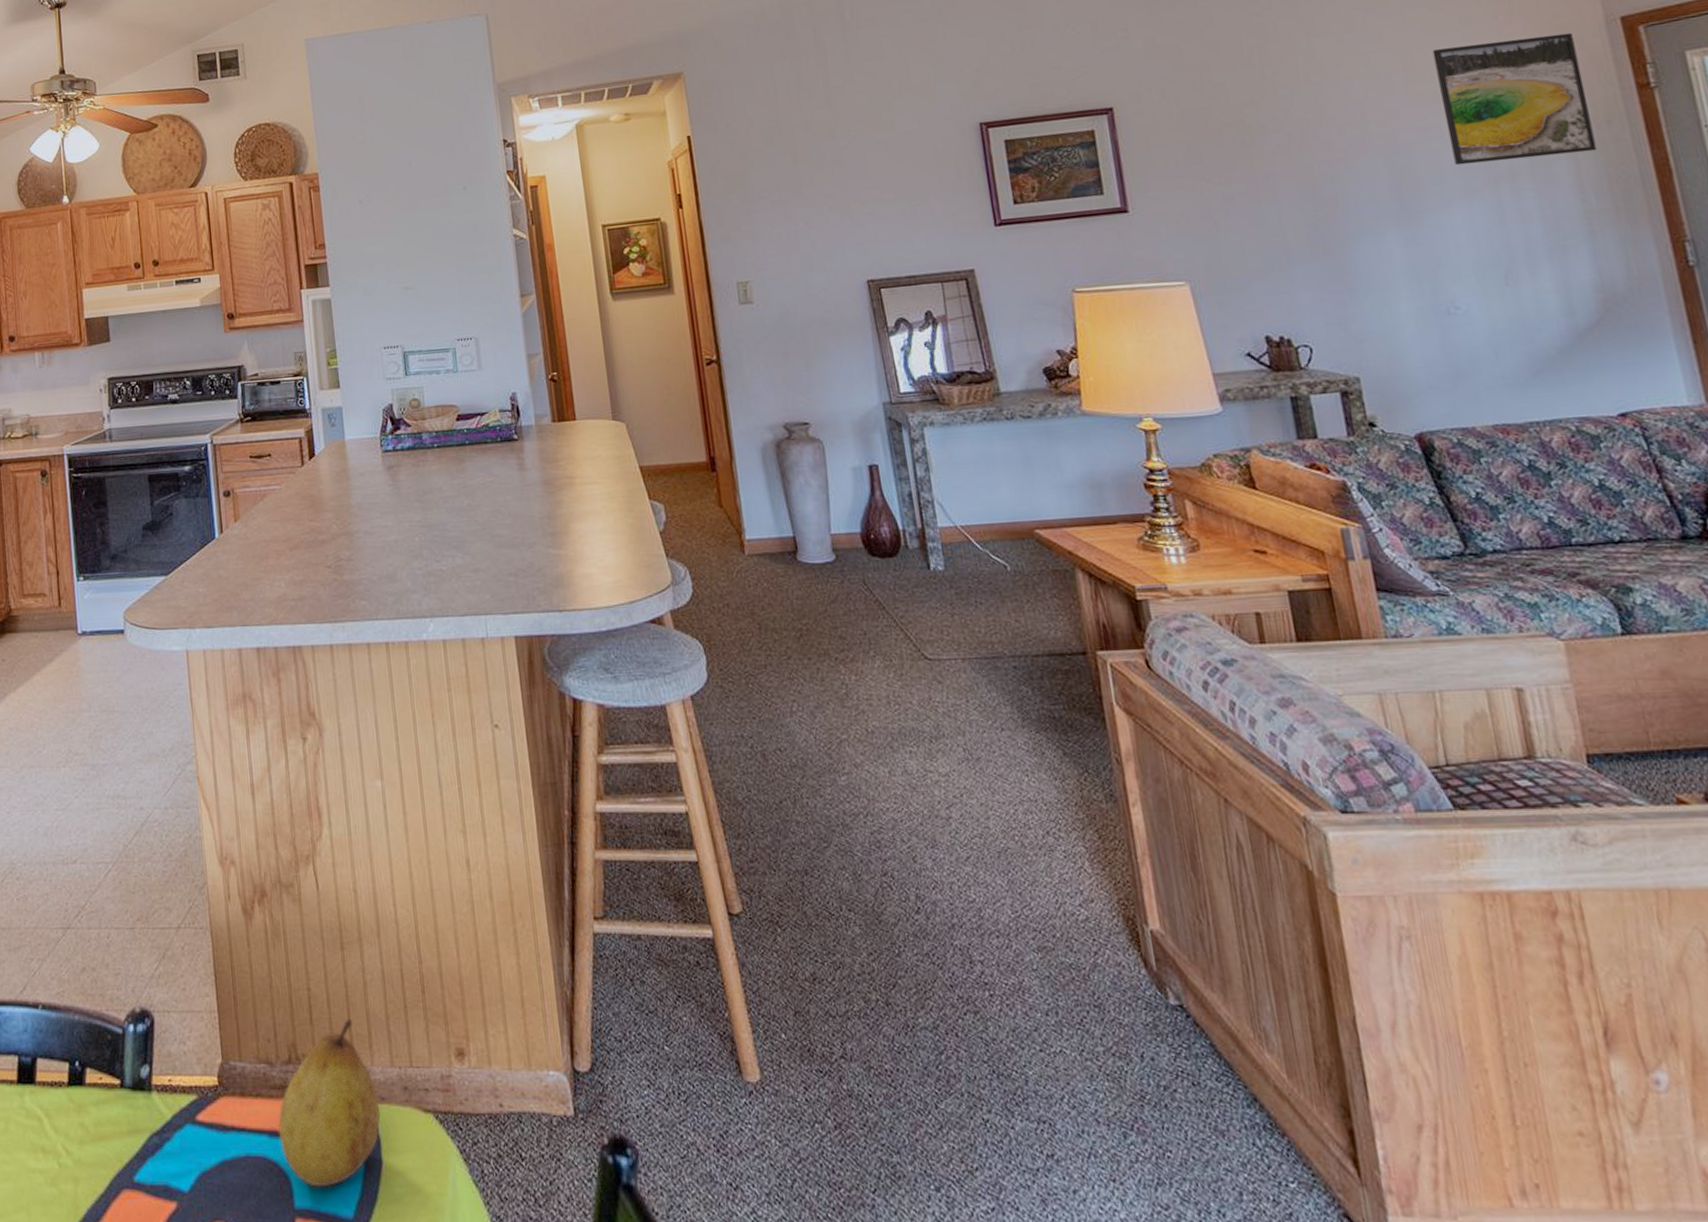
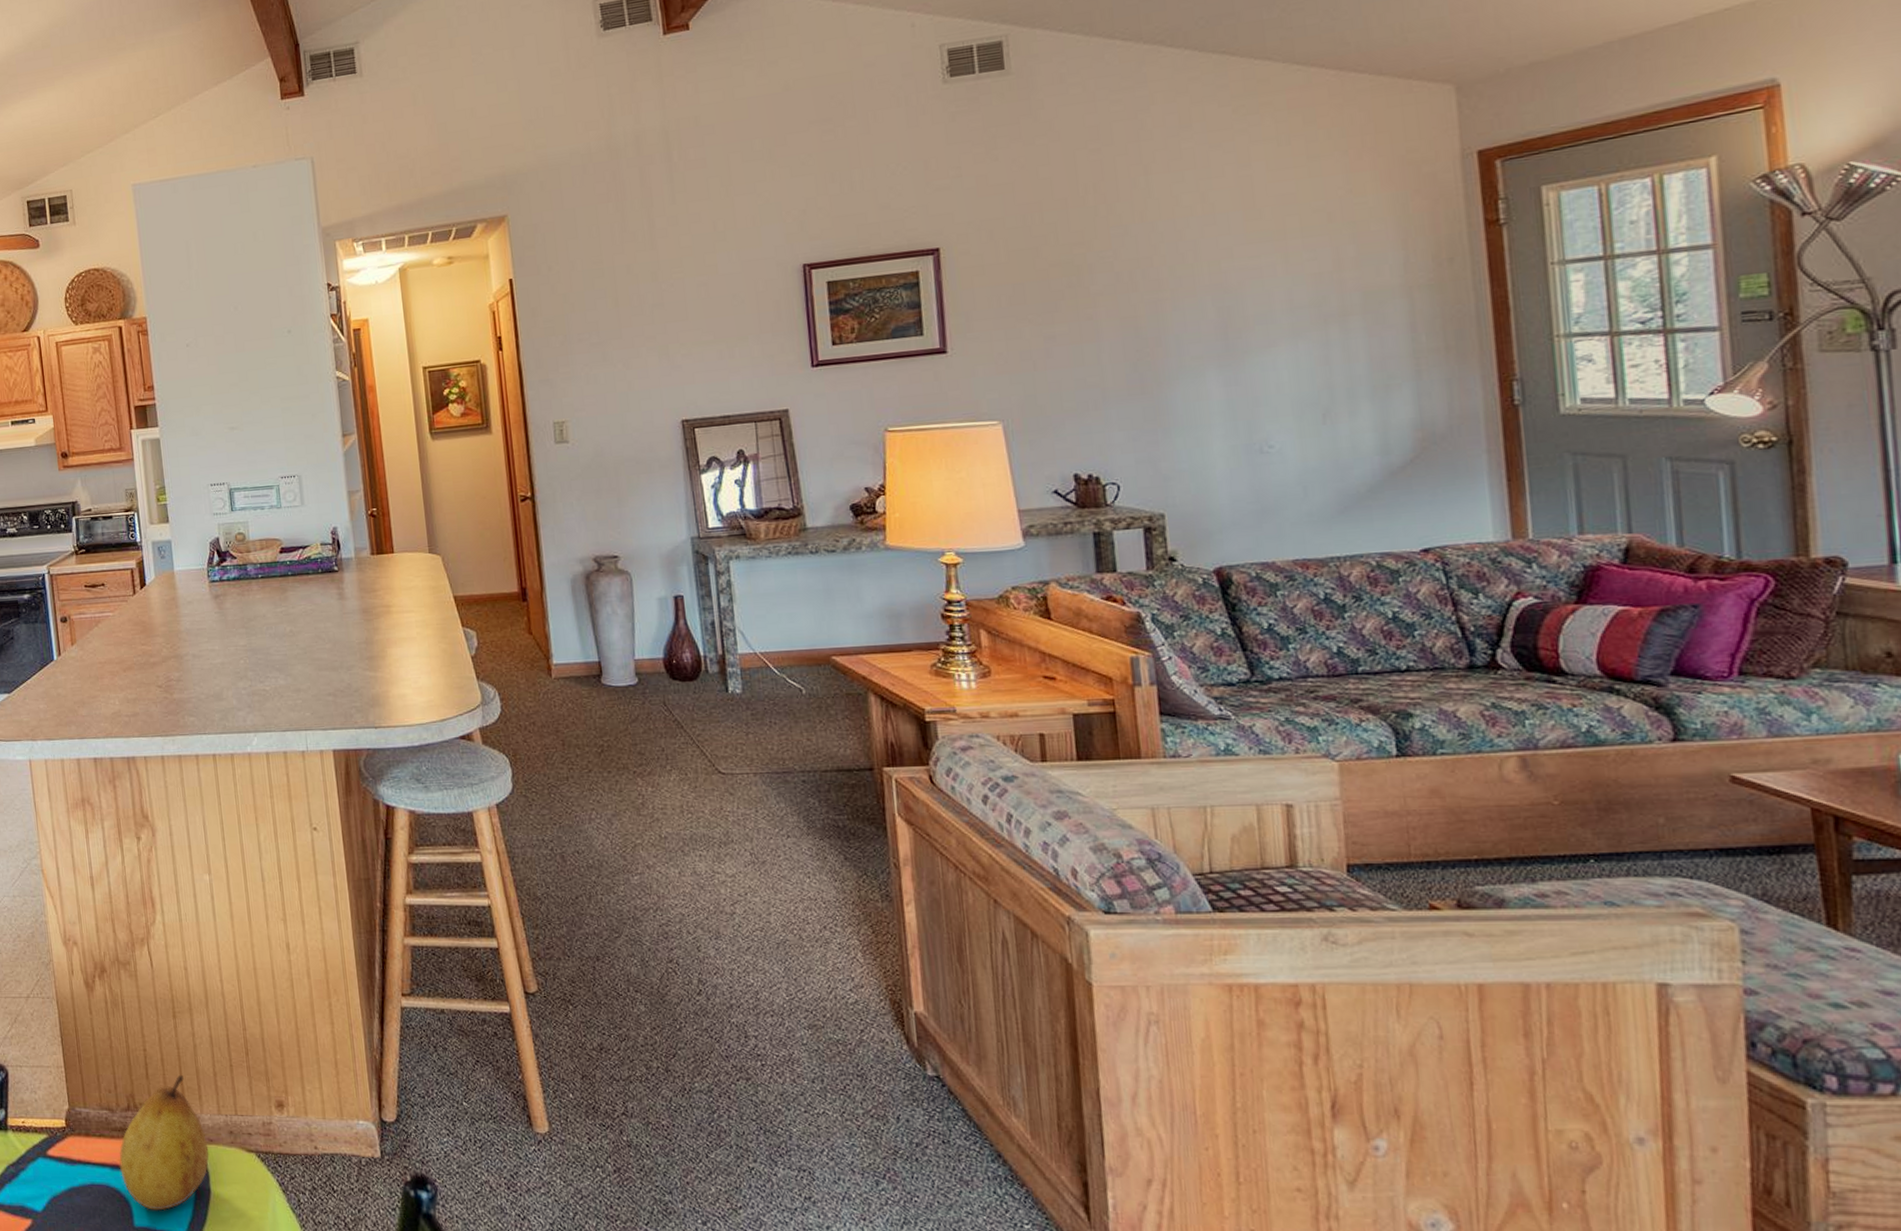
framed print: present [1432,32,1597,166] -> none [1275,167,1435,305]

